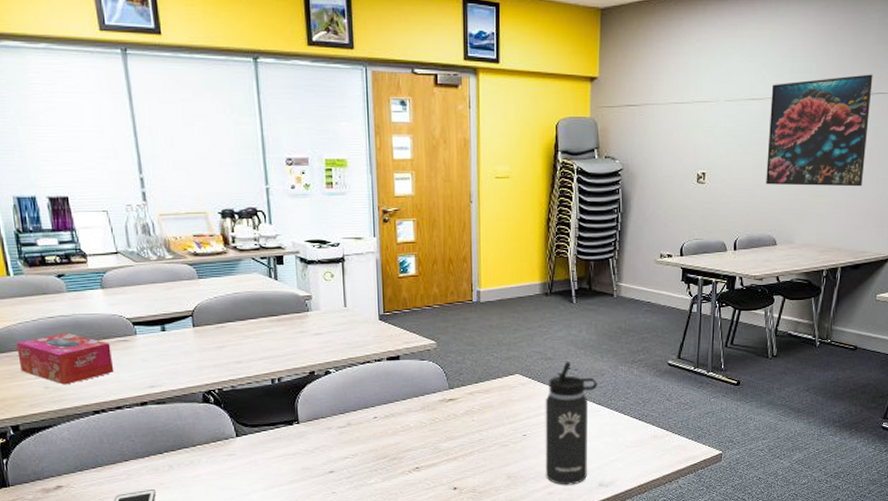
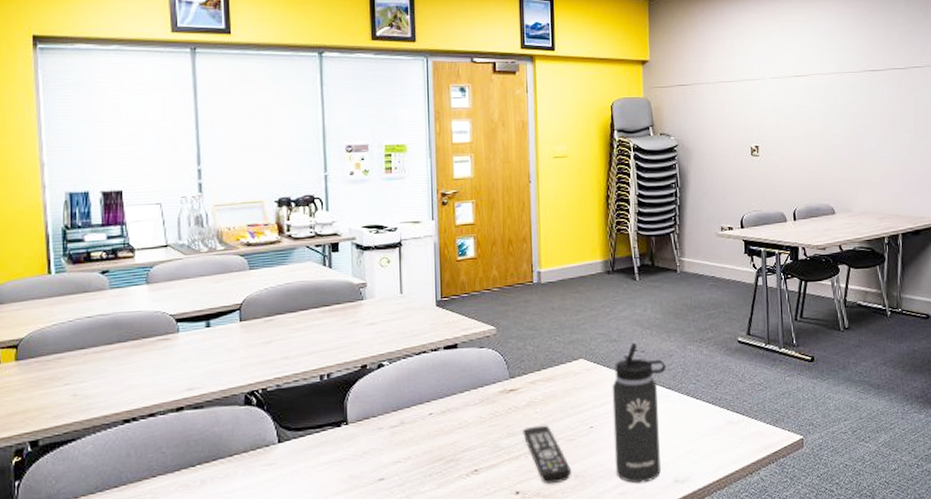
tissue box: present [16,332,115,385] -> none [48,333,151,392]
remote control: none [461,431,505,483] -> present [523,425,572,484]
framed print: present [766,74,873,187] -> none [813,50,911,155]

